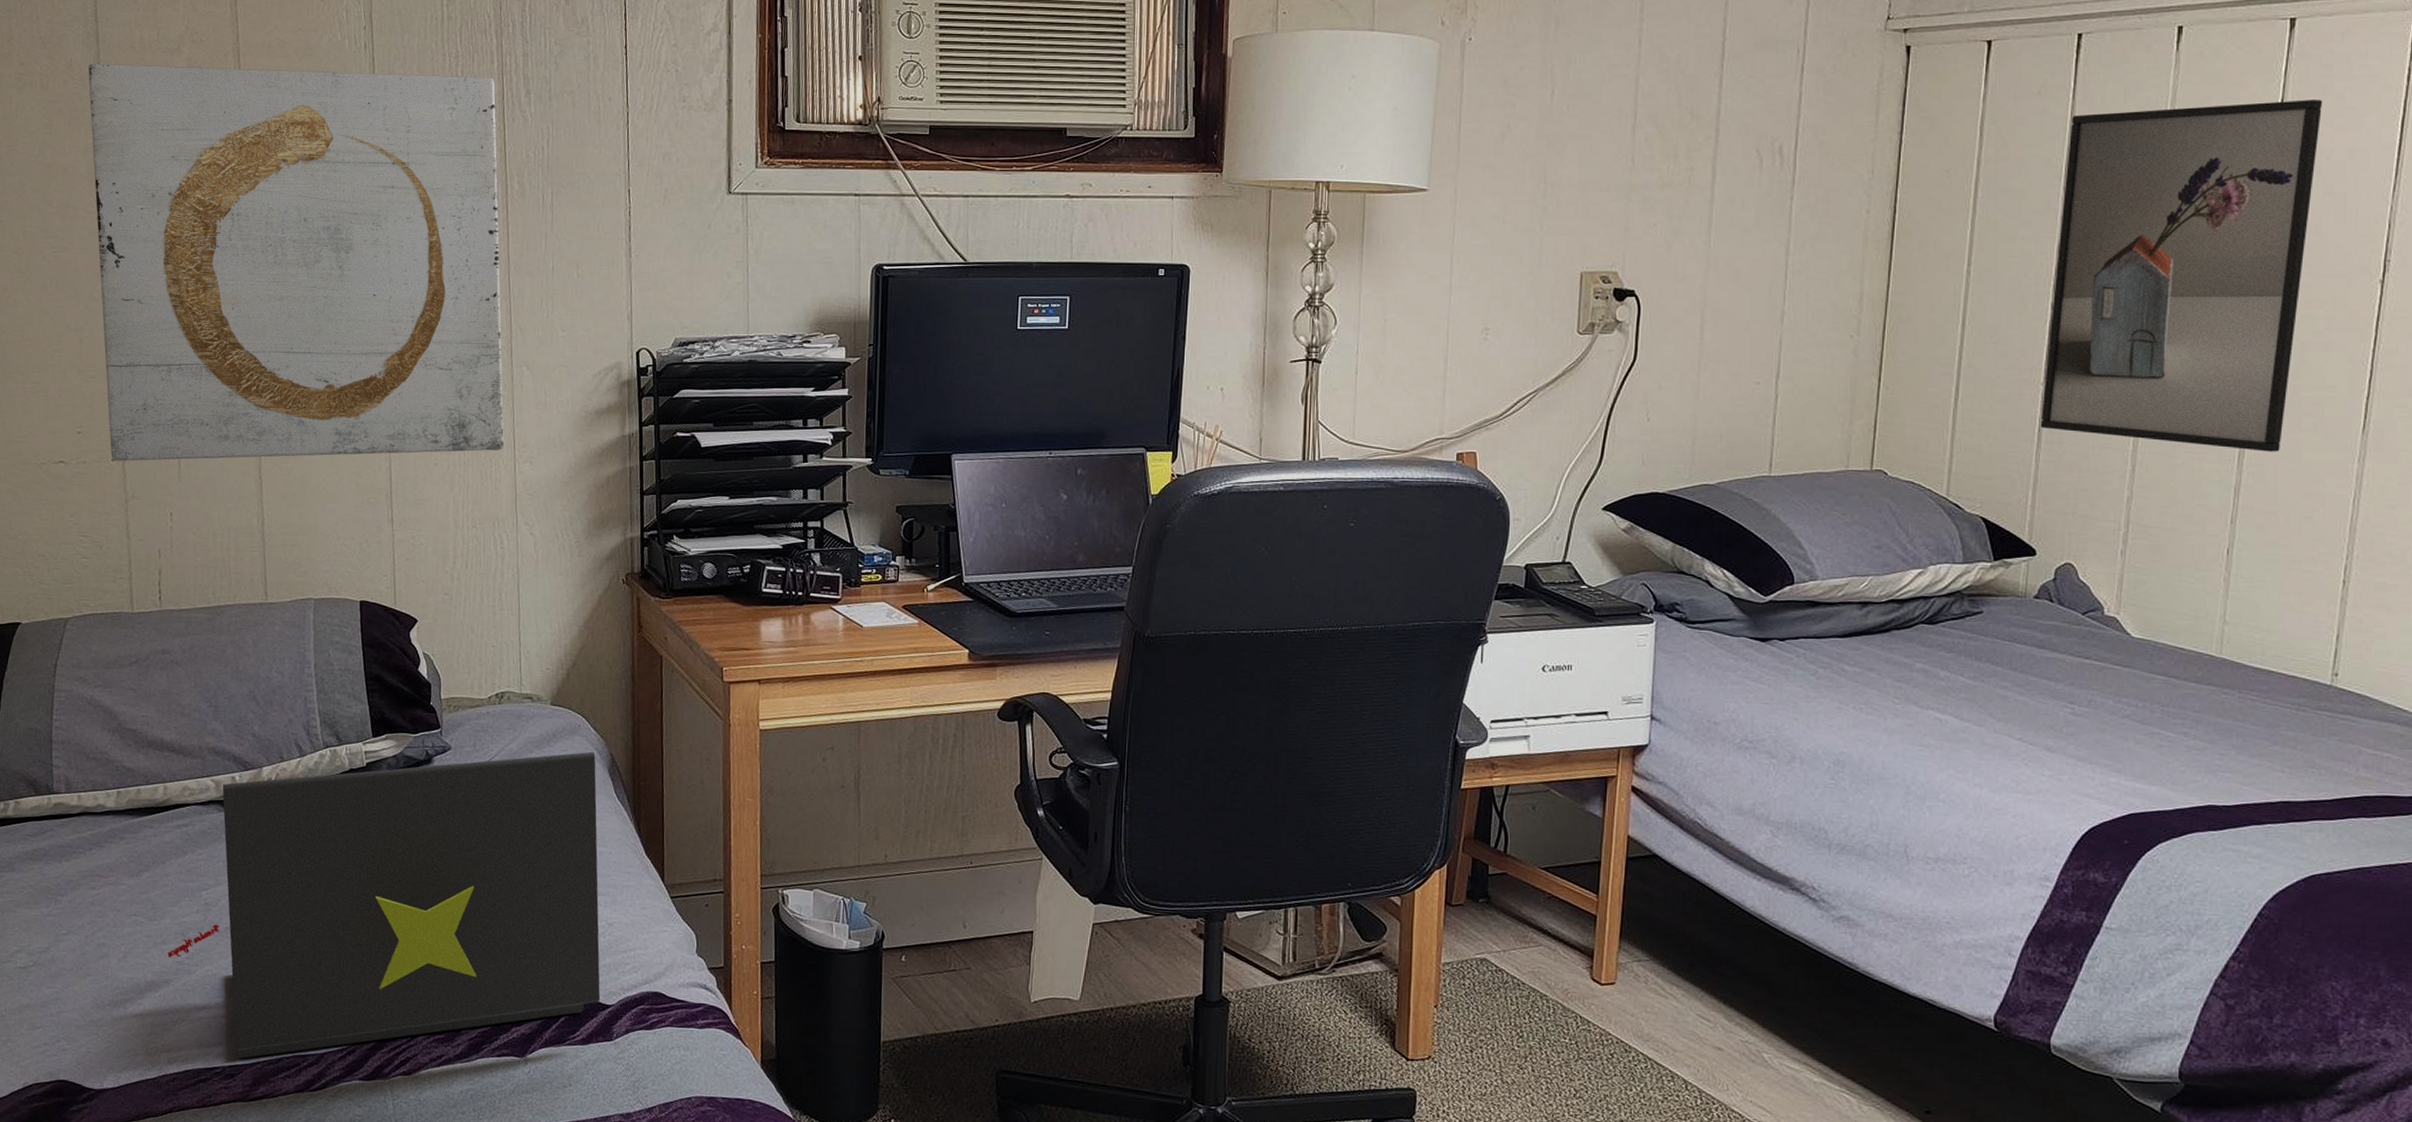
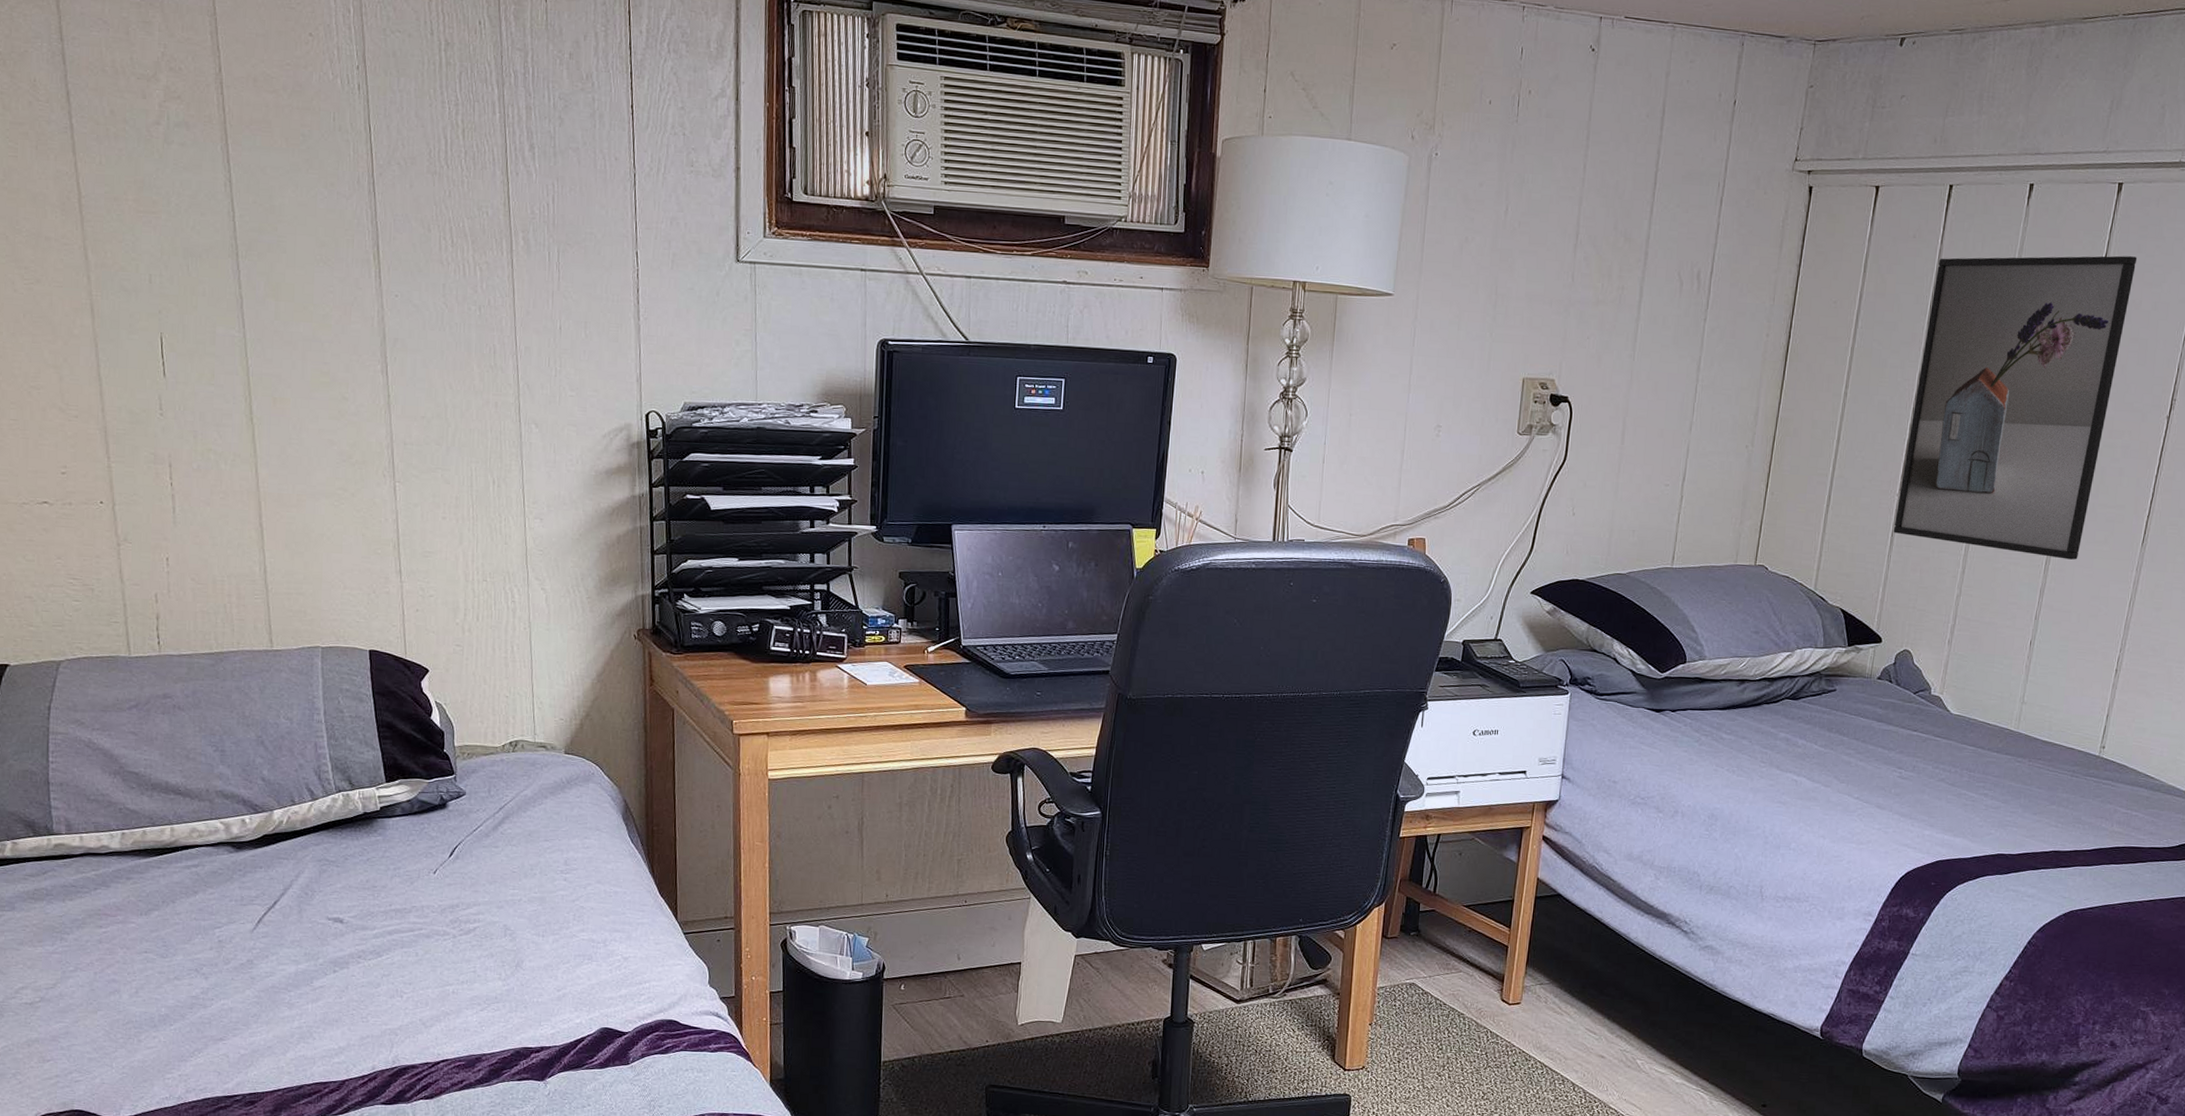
wall art: present [88,63,505,462] -> none [55,85,514,507]
laptop: present [167,751,601,1059] -> none [181,798,617,1087]

